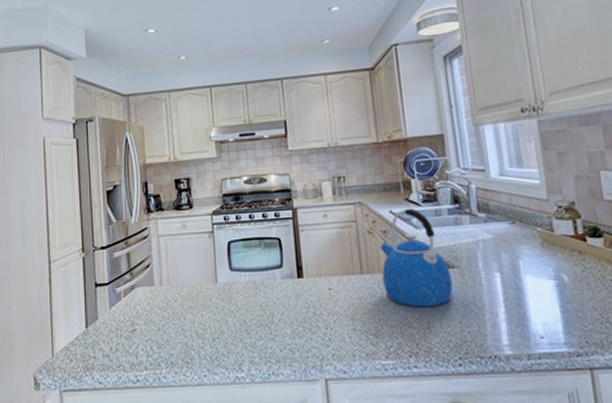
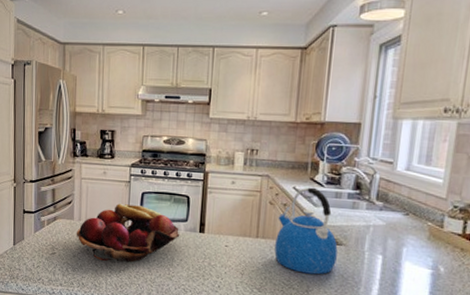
fruit basket: none [158,257,277,330] -> present [76,204,180,263]

